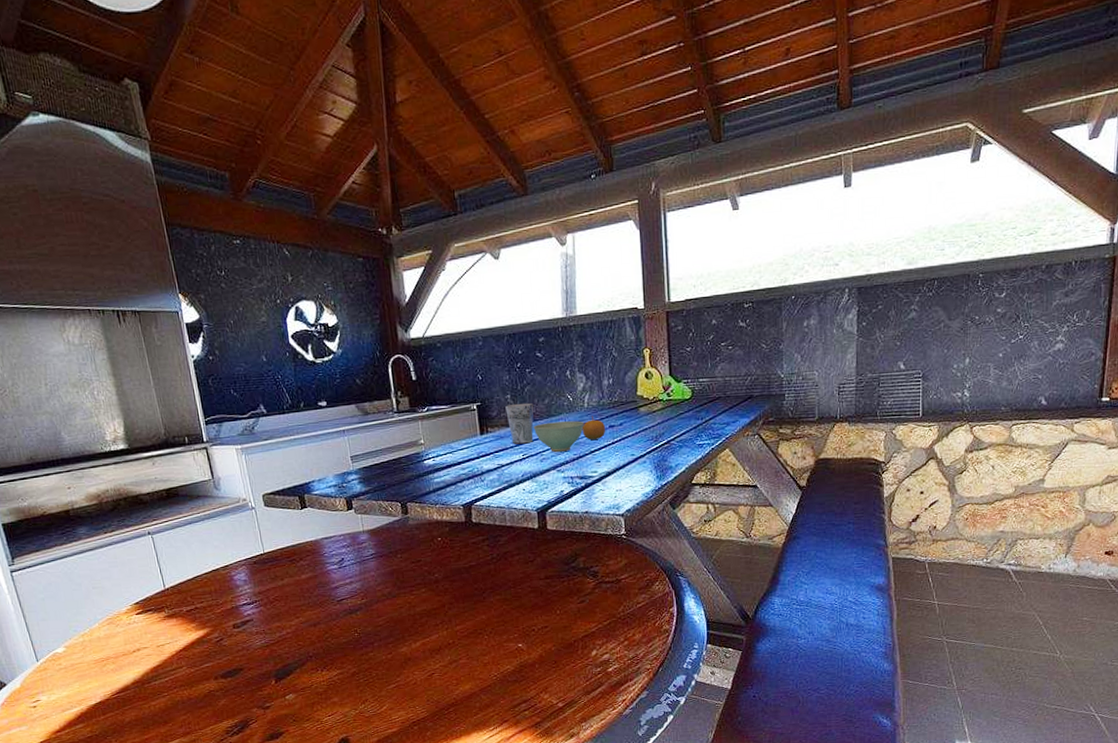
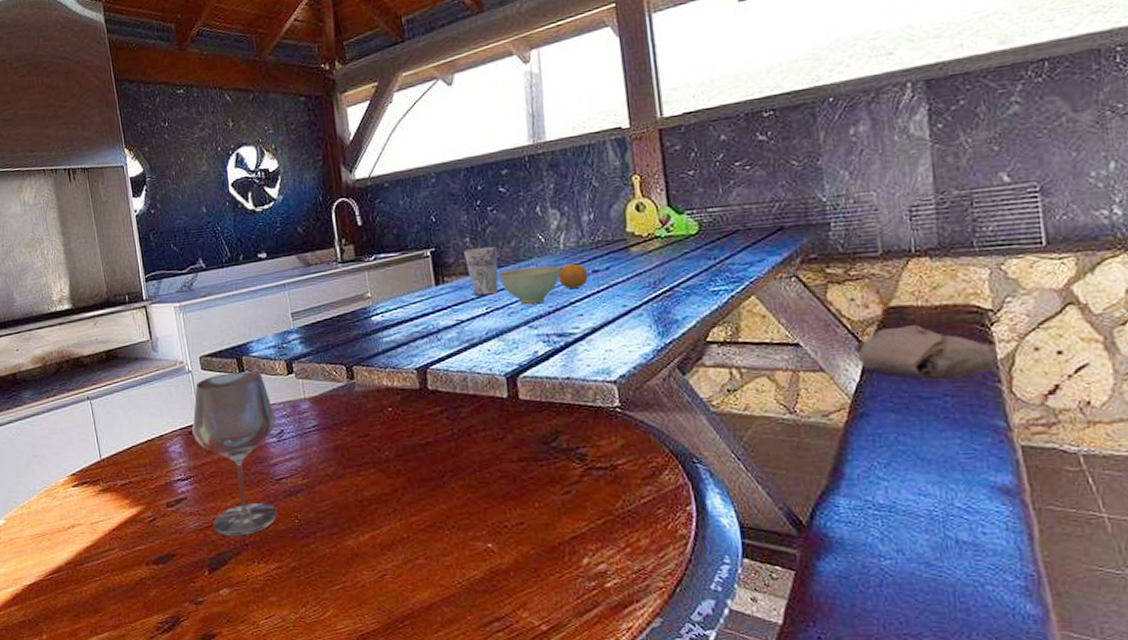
wine glass: none [256,507,339,651] -> present [192,371,278,537]
bag: none [794,471,884,513] -> present [854,324,997,381]

